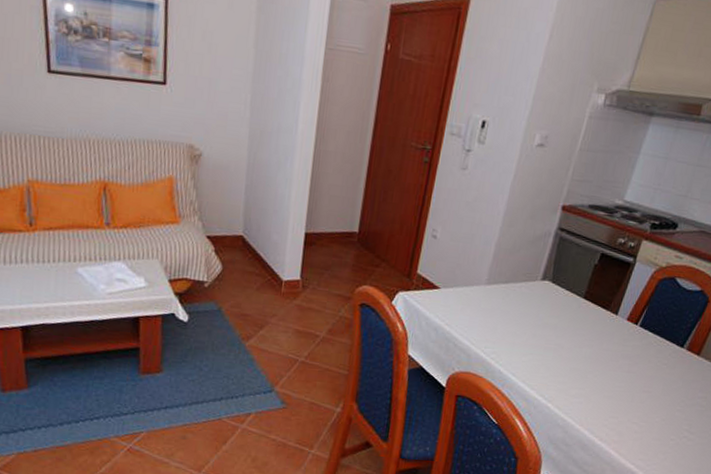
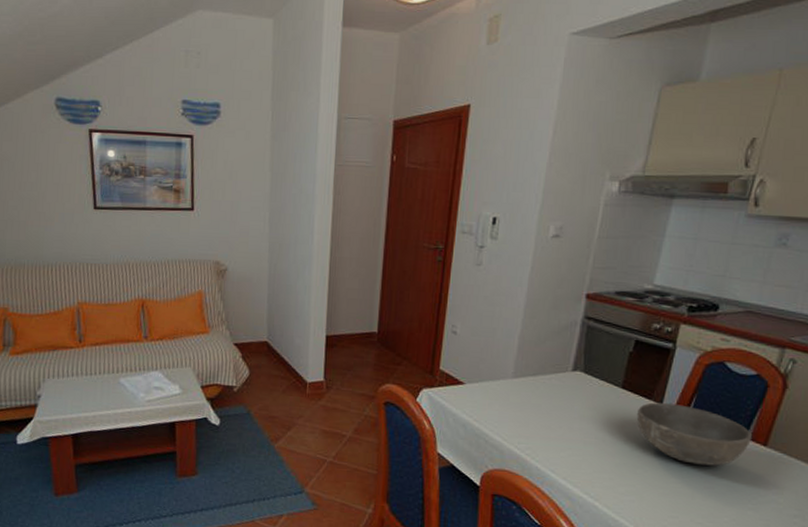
bowl: none [593,313,689,373] -> present [636,402,752,466]

